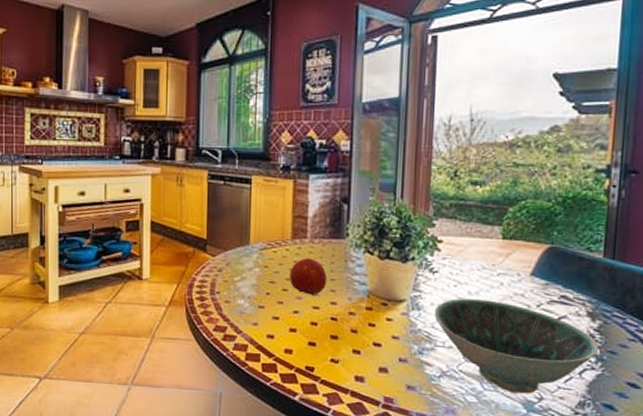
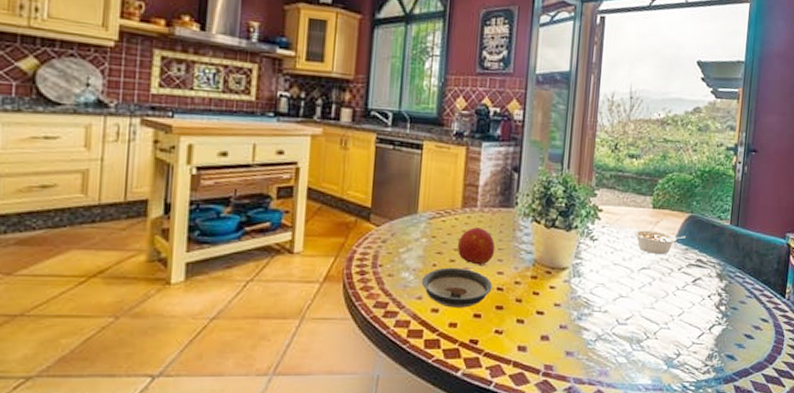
saucer: none [256,296,326,336] -> present [421,267,493,308]
bowl: present [434,298,599,394] -> none [592,265,725,351]
legume: none [479,261,546,289] -> present [633,229,687,254]

